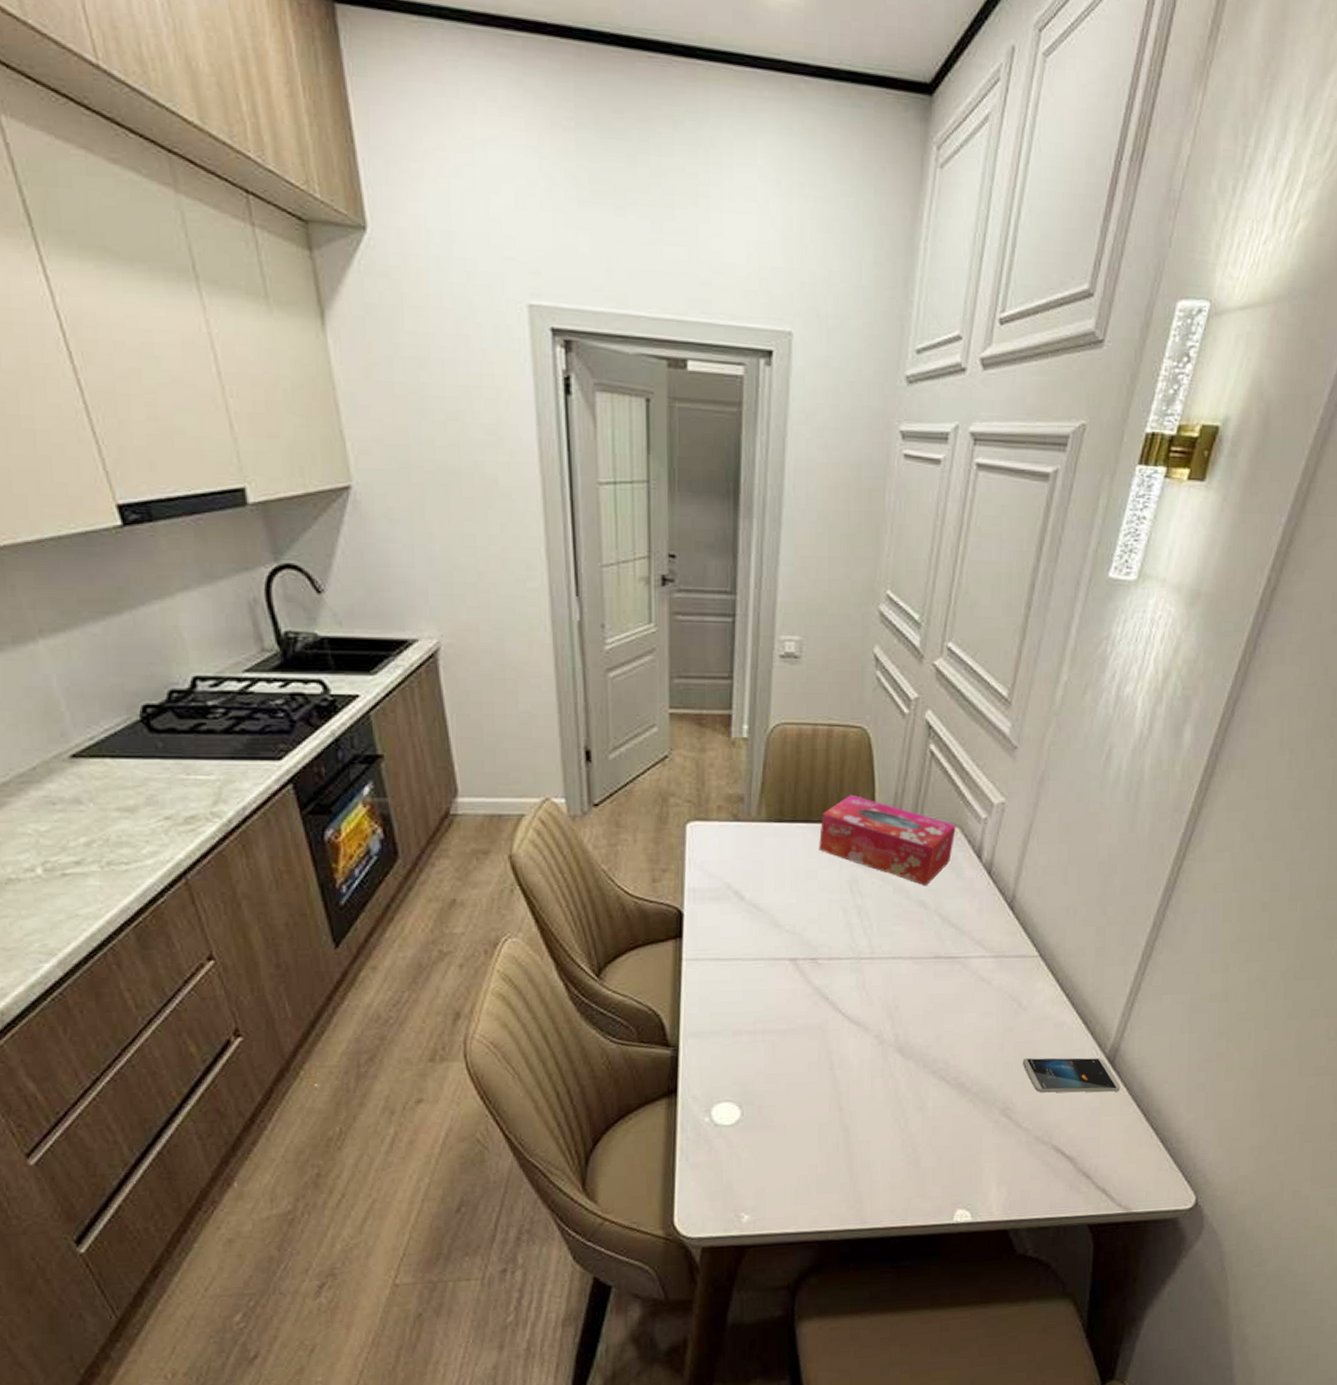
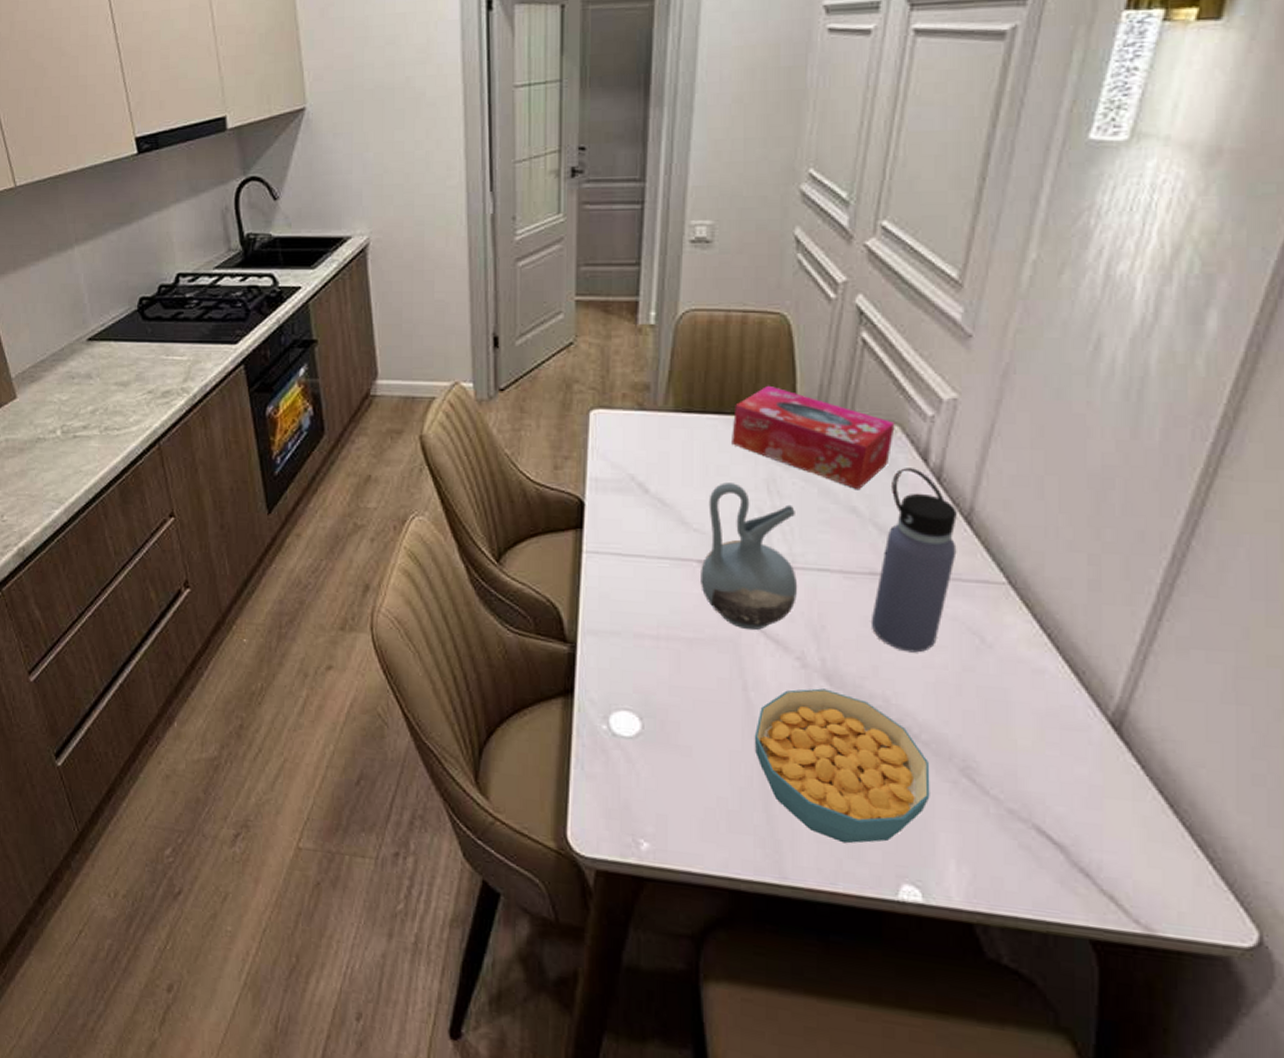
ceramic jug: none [792,886,876,1017] -> present [701,482,798,631]
cereal bowl: none [839,1060,979,1186] -> present [754,688,930,844]
water bottle: none [935,864,1003,1021] -> present [870,468,957,653]
smartphone: present [1022,1057,1120,1093] -> none [988,708,1132,768]

